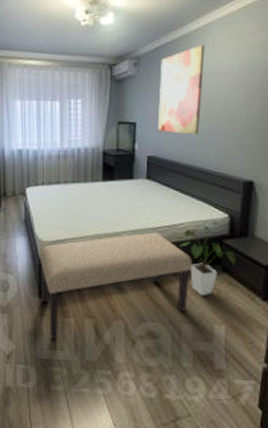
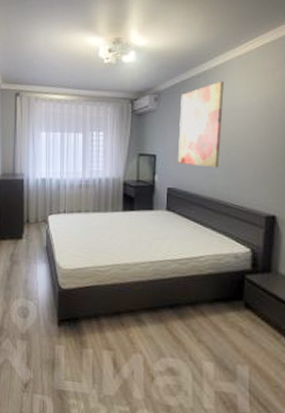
bench: present [39,232,193,340] -> none [59,264,214,371]
house plant: present [180,225,236,296] -> none [200,258,259,333]

